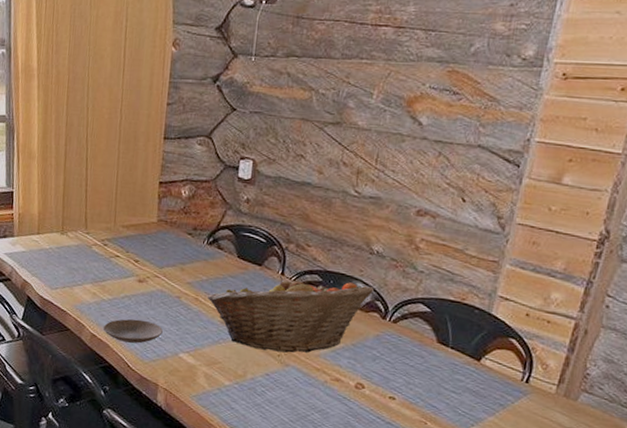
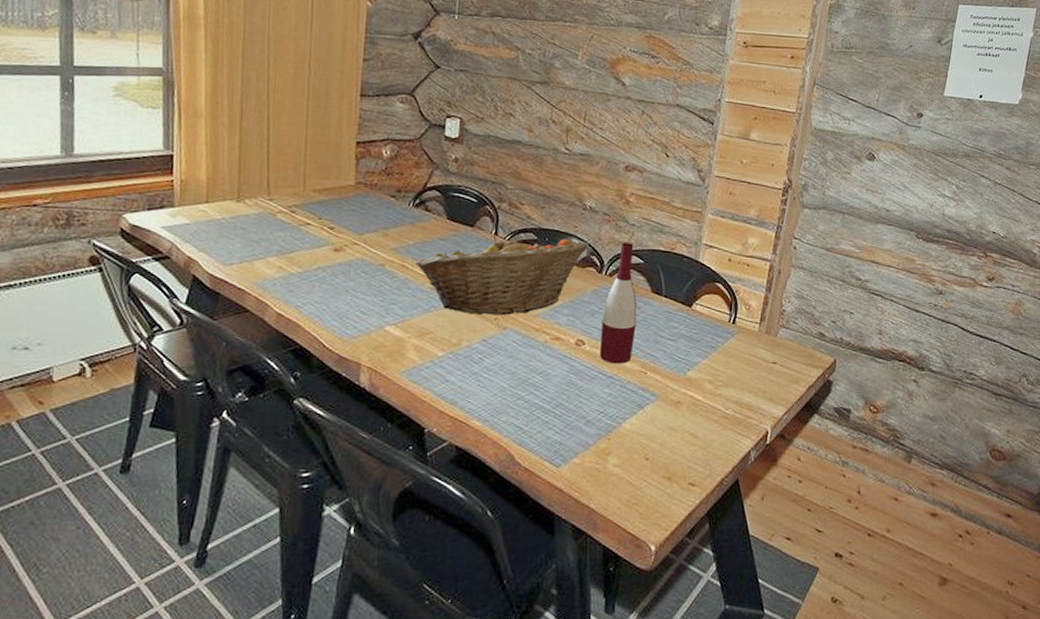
plate: present [103,319,163,344] -> none [291,292,365,320]
wine bottle: none [379,290,421,412] -> present [600,243,637,364]

